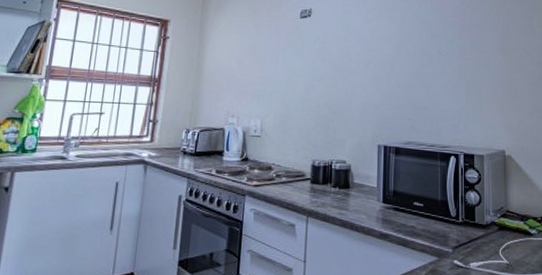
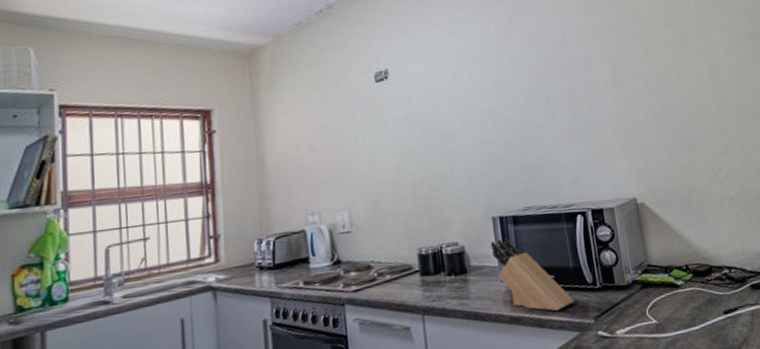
knife block: none [373,164,438,236] -> present [490,237,575,312]

